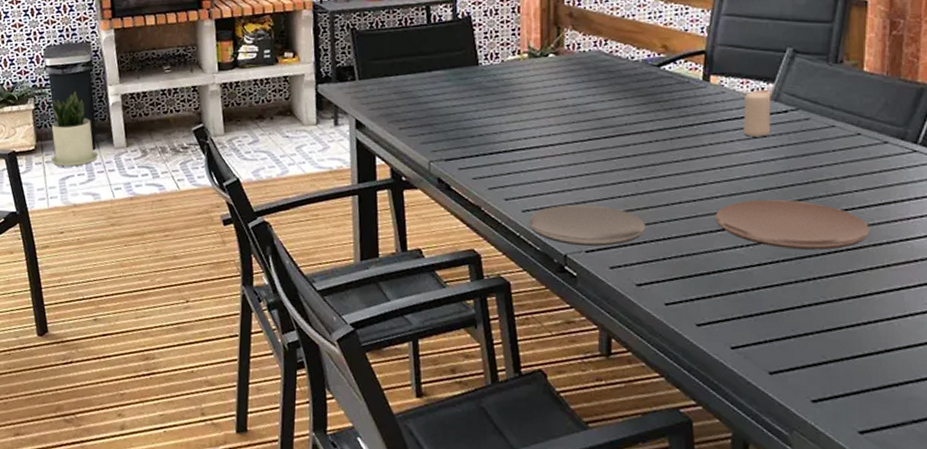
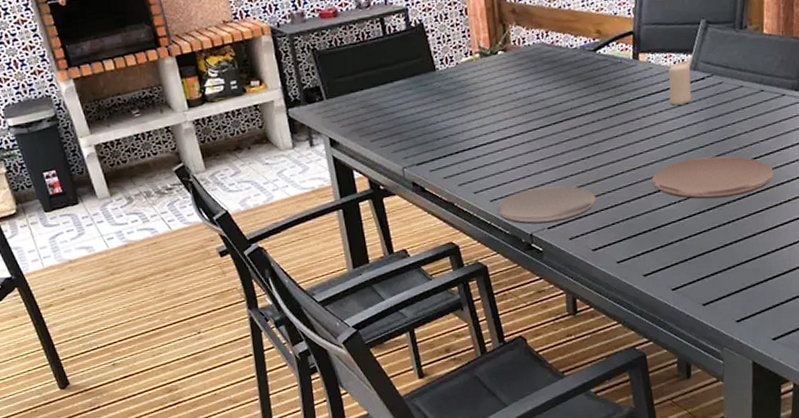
planter: present [48,91,99,167] -> none [19,148,84,226]

